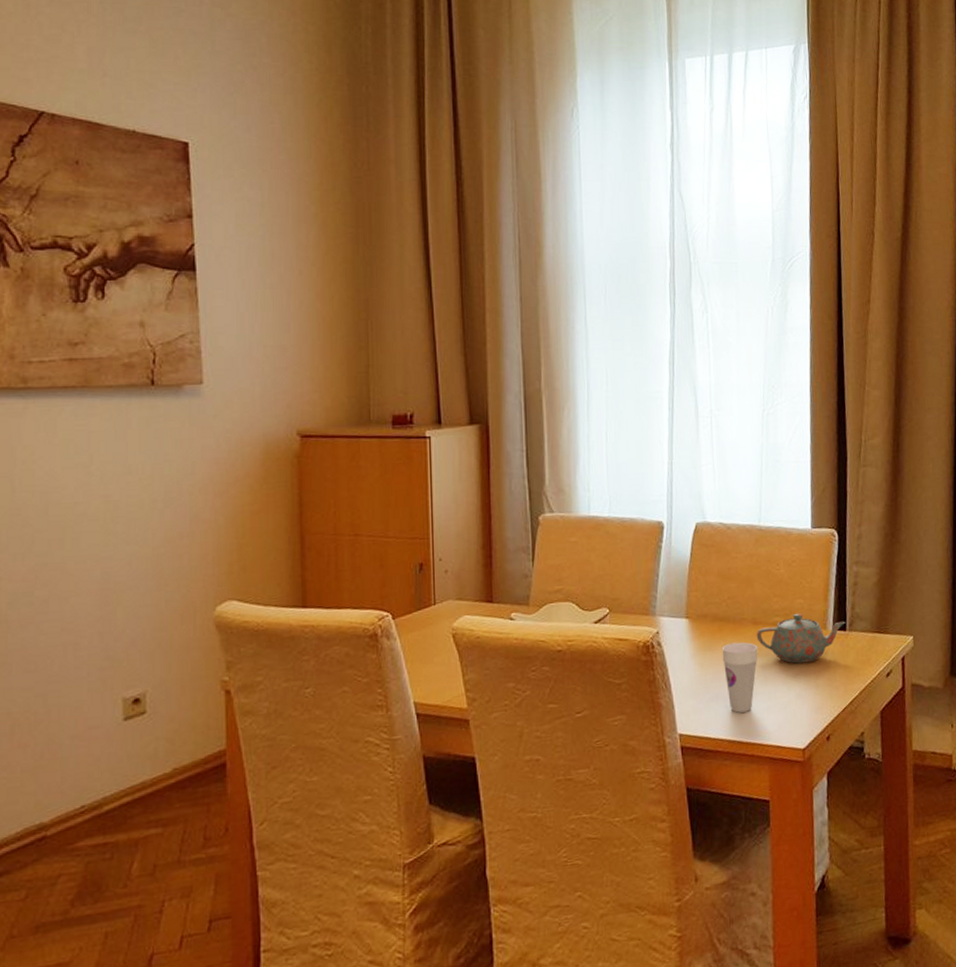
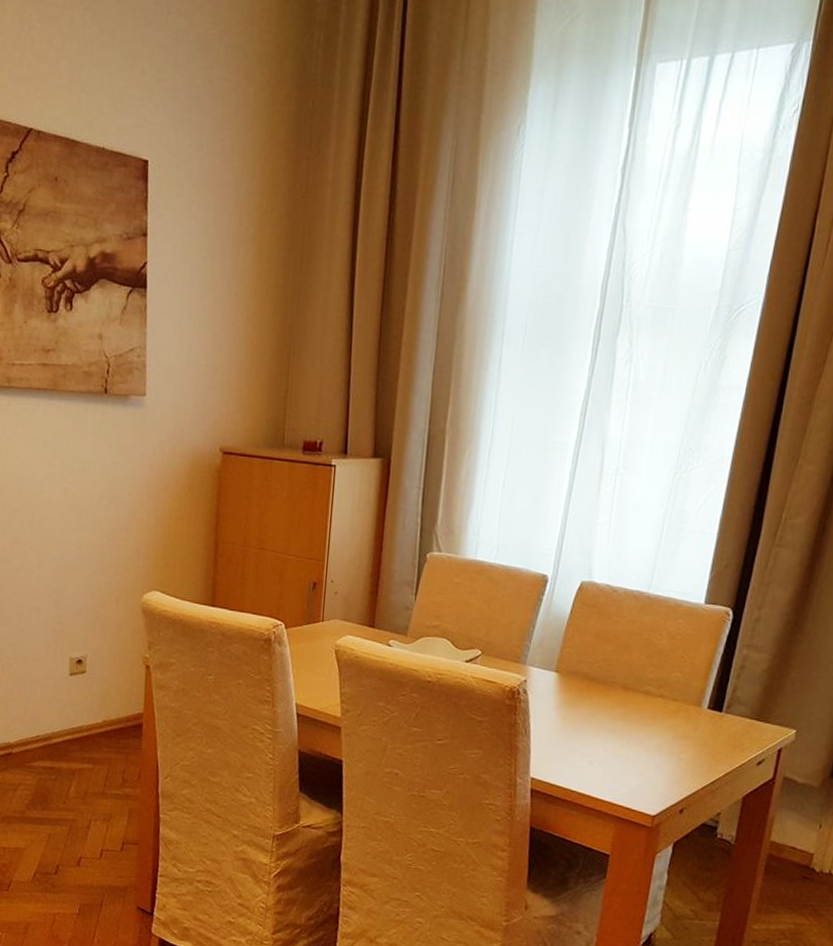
cup: present [721,642,758,713] -> none [585,703,625,771]
teapot: present [756,614,846,664] -> none [624,687,723,736]

